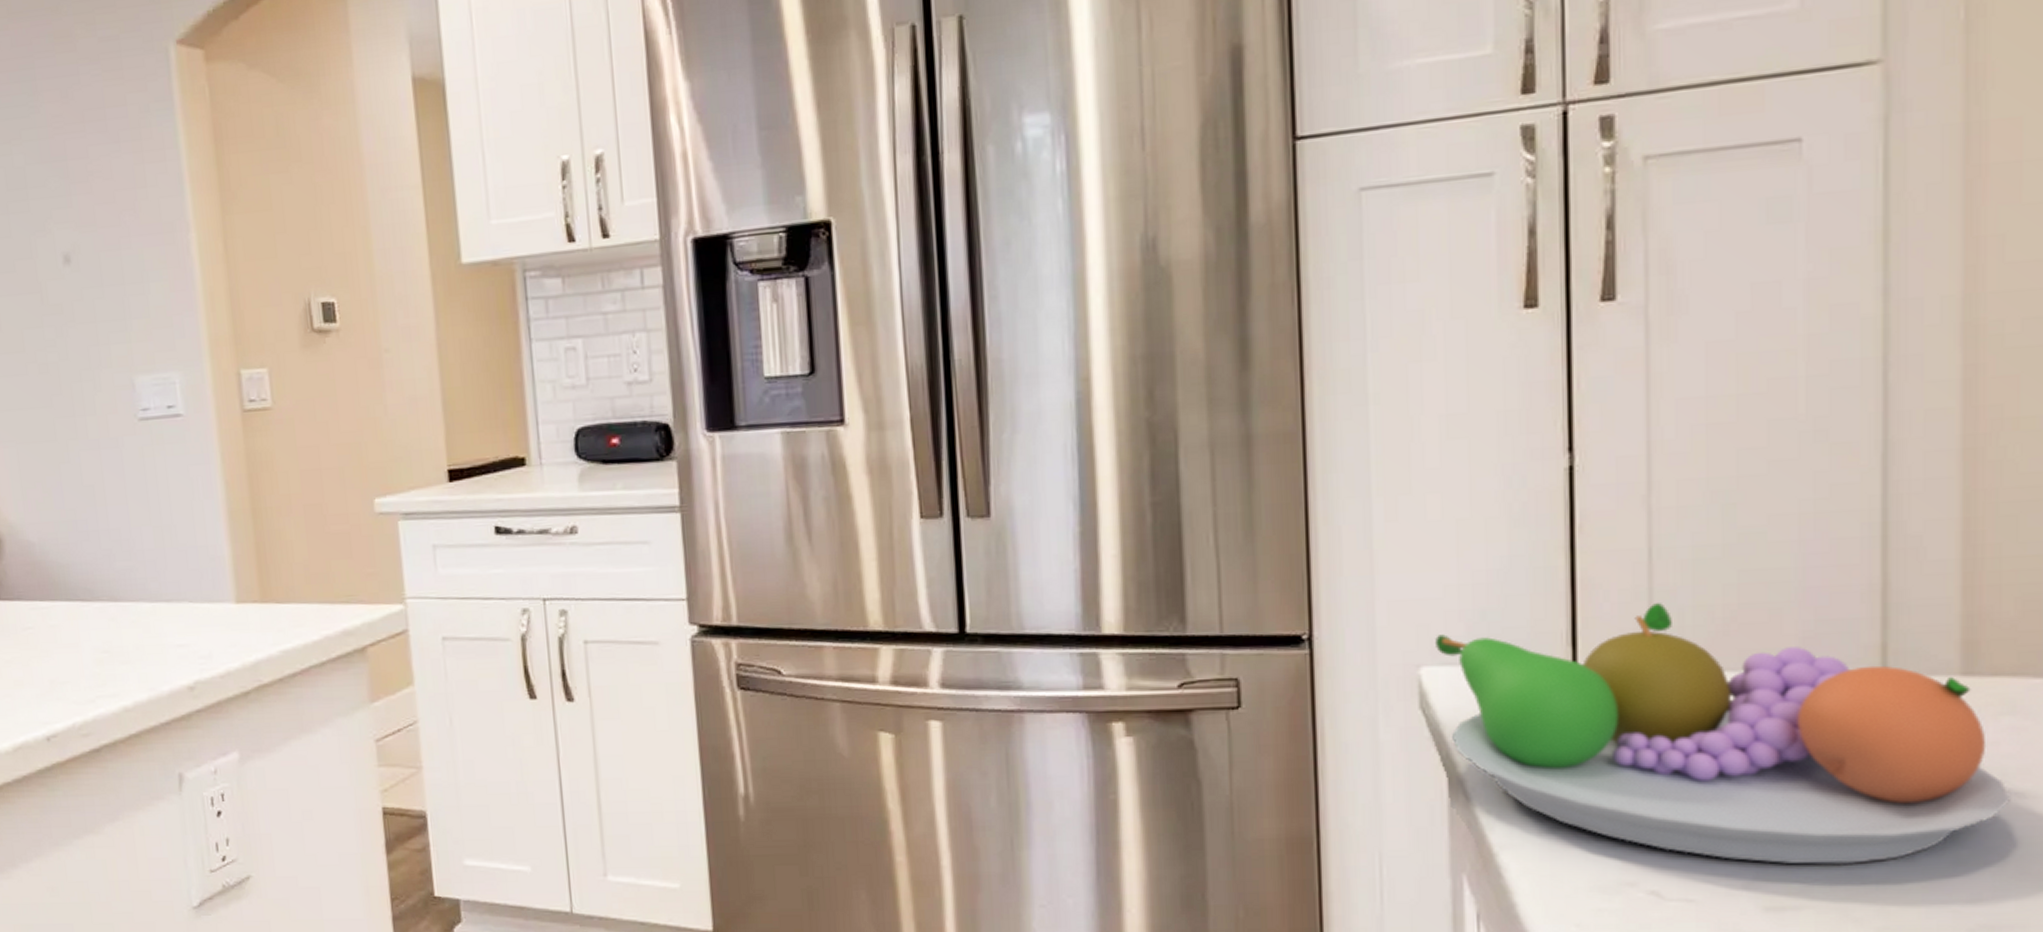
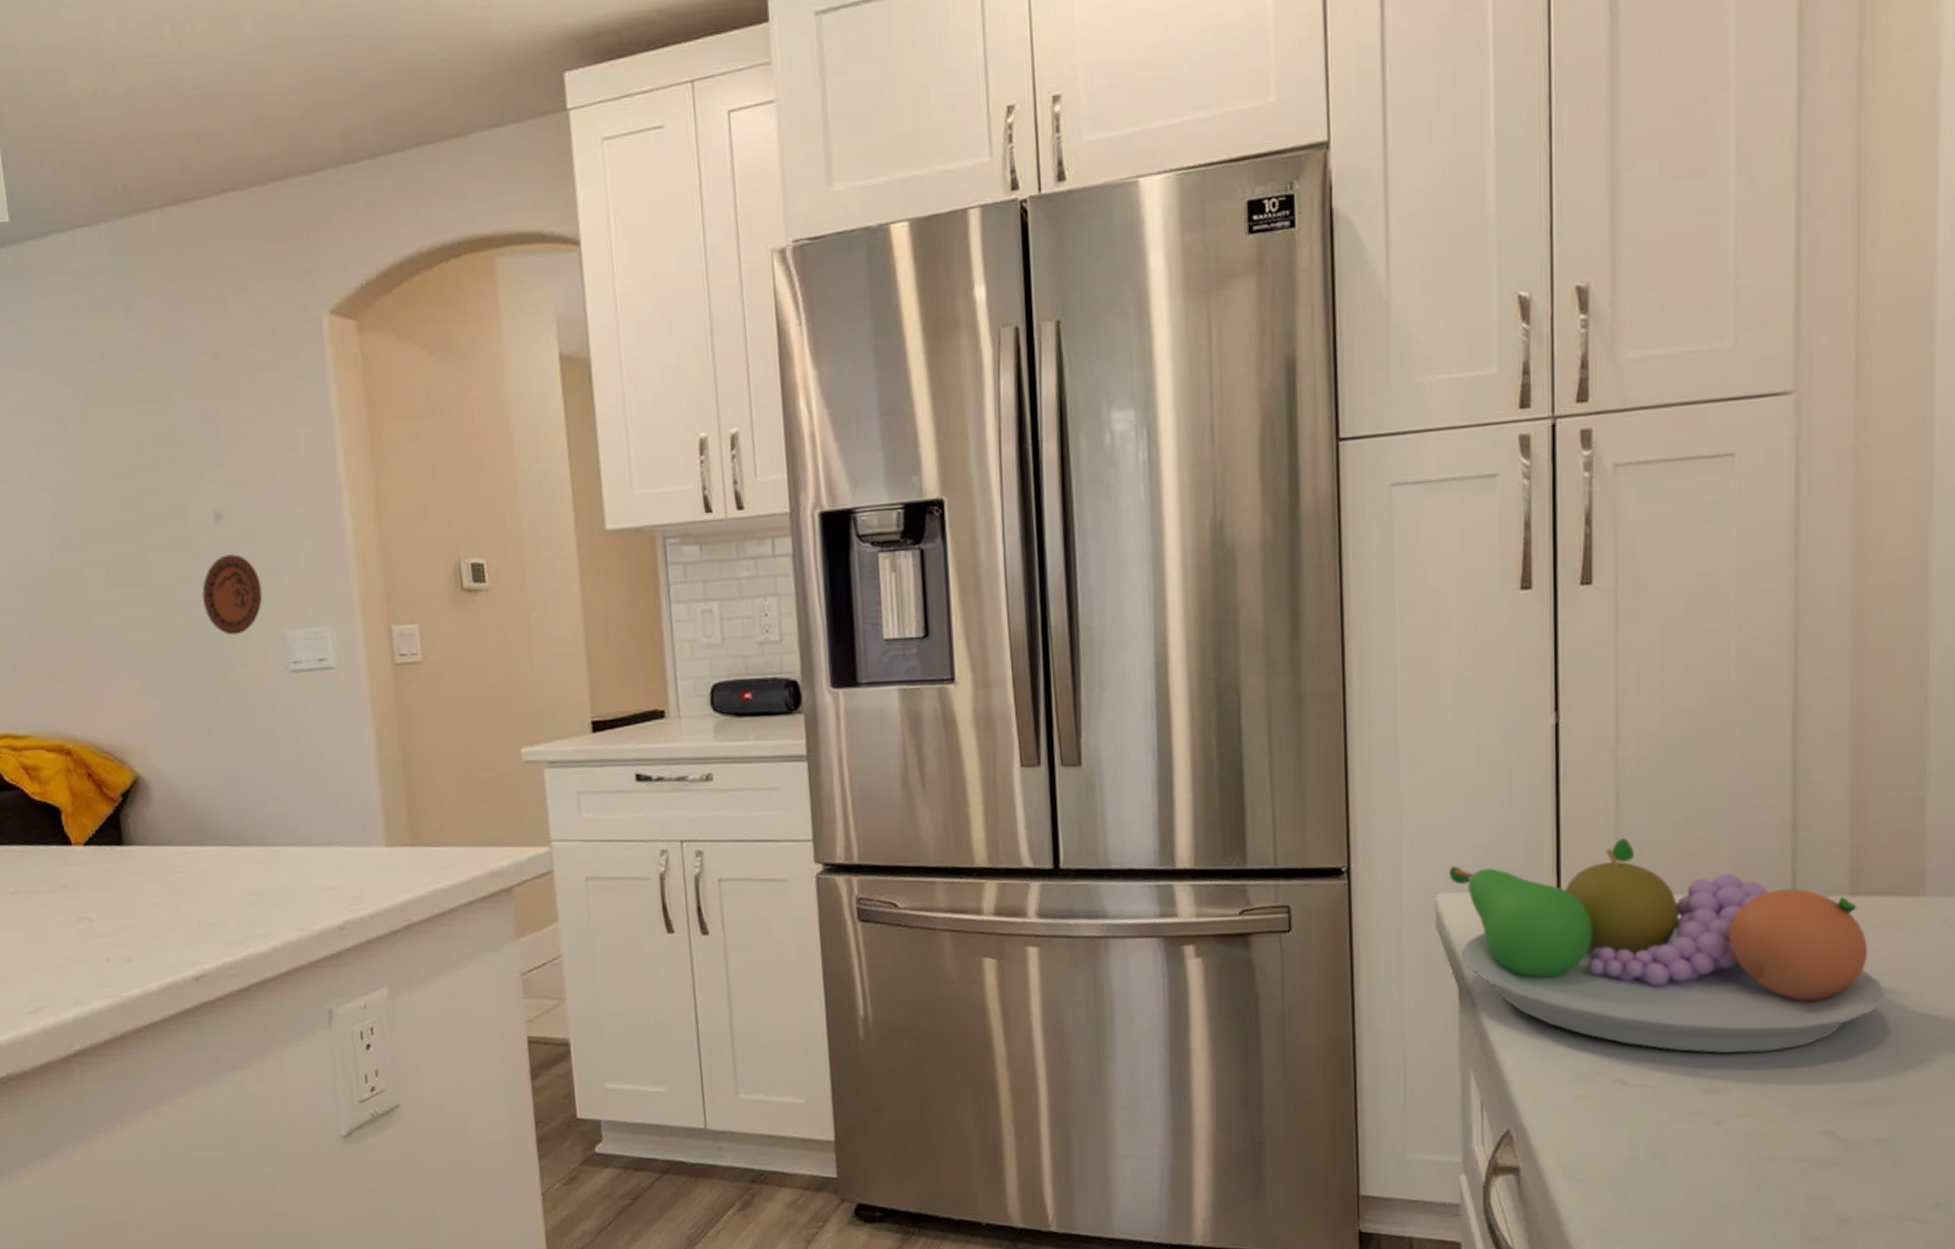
decorative plate: none [52,298,111,382] -> present [202,554,263,635]

